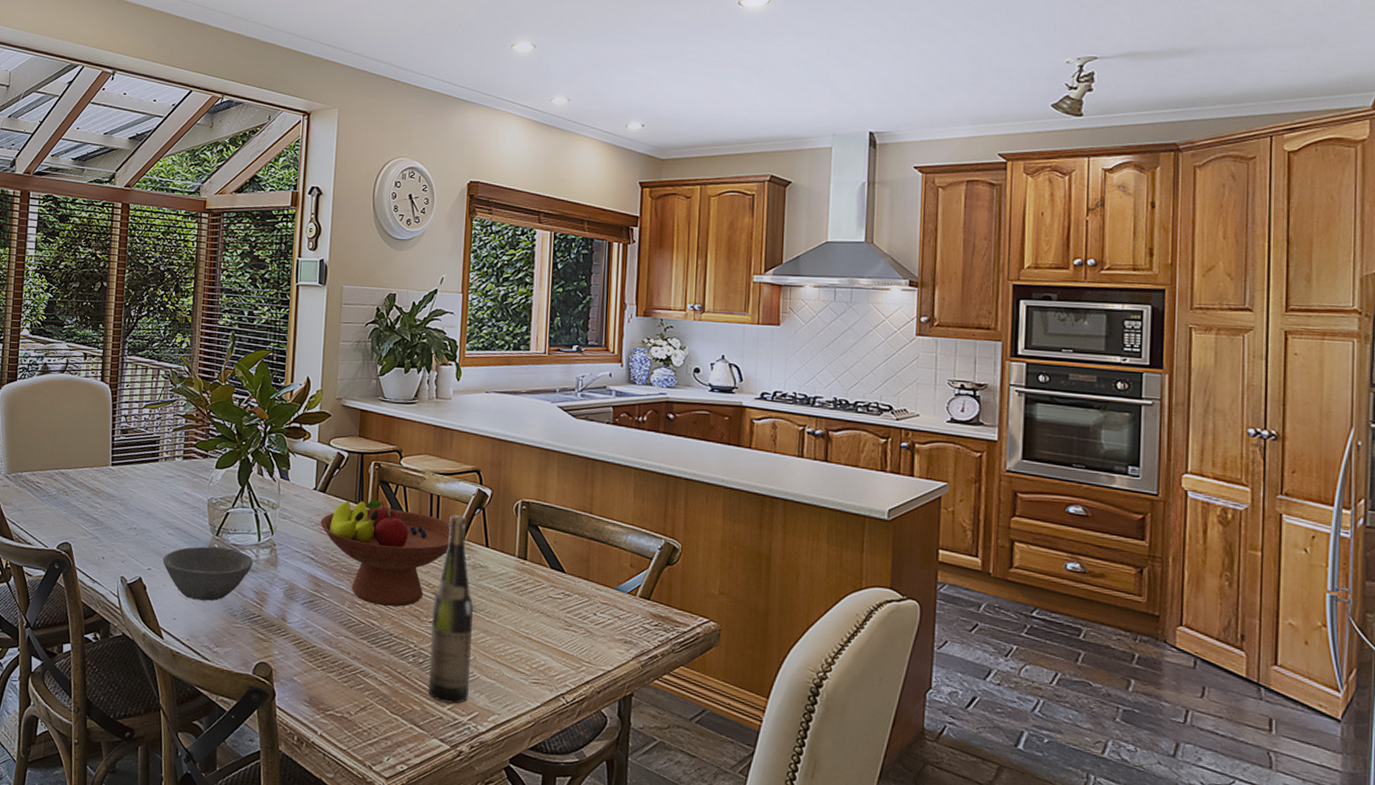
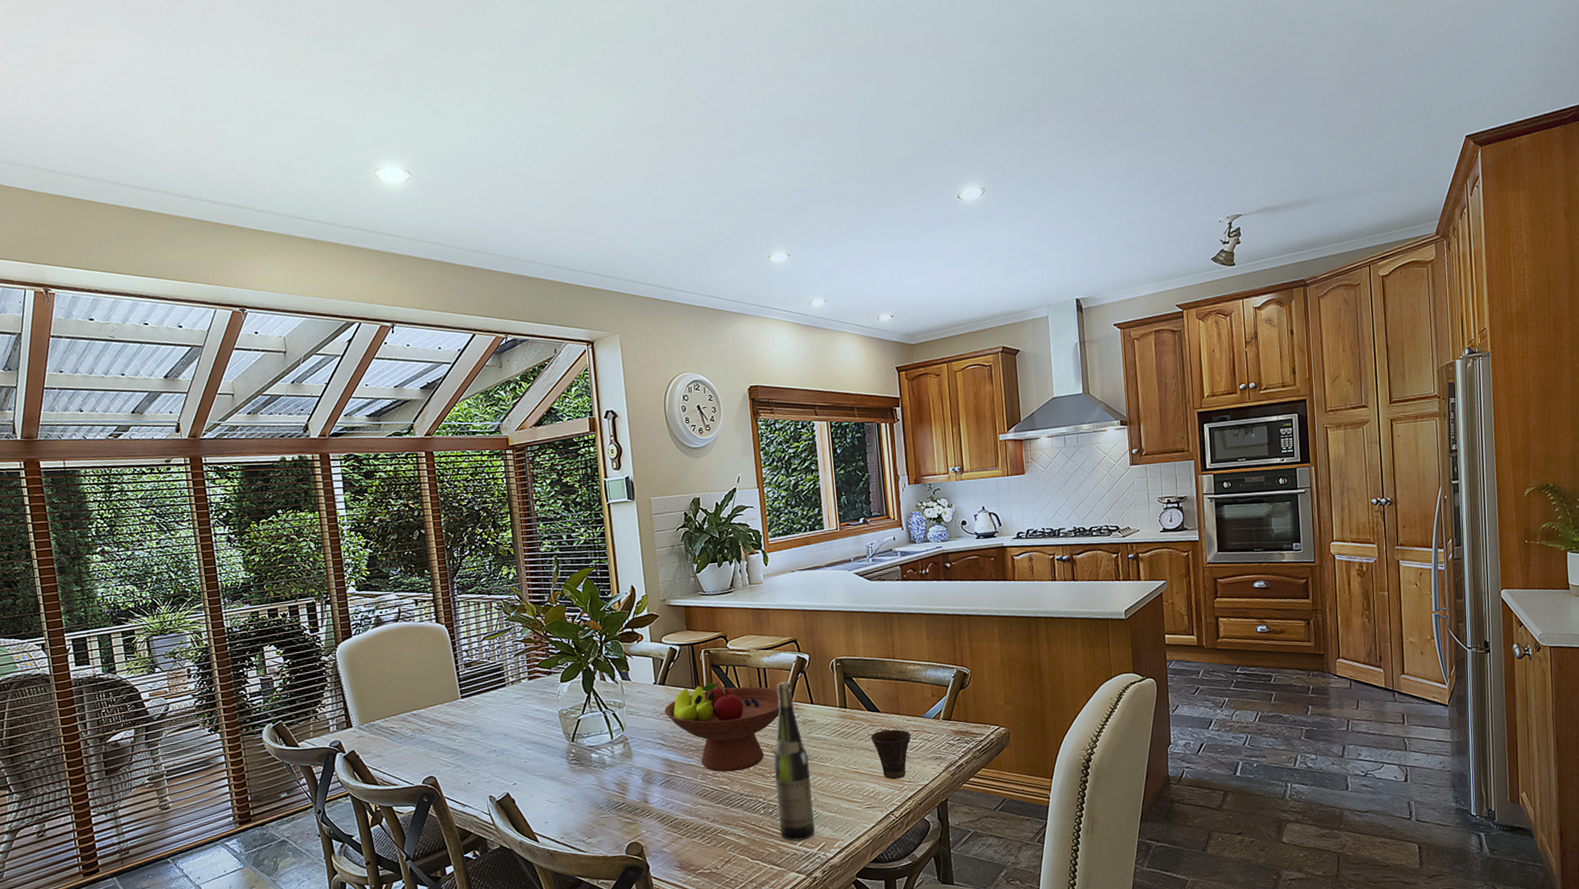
bowl: present [162,546,254,601] -> none [526,750,611,802]
cup: none [550,594,599,657] -> present [870,729,911,780]

